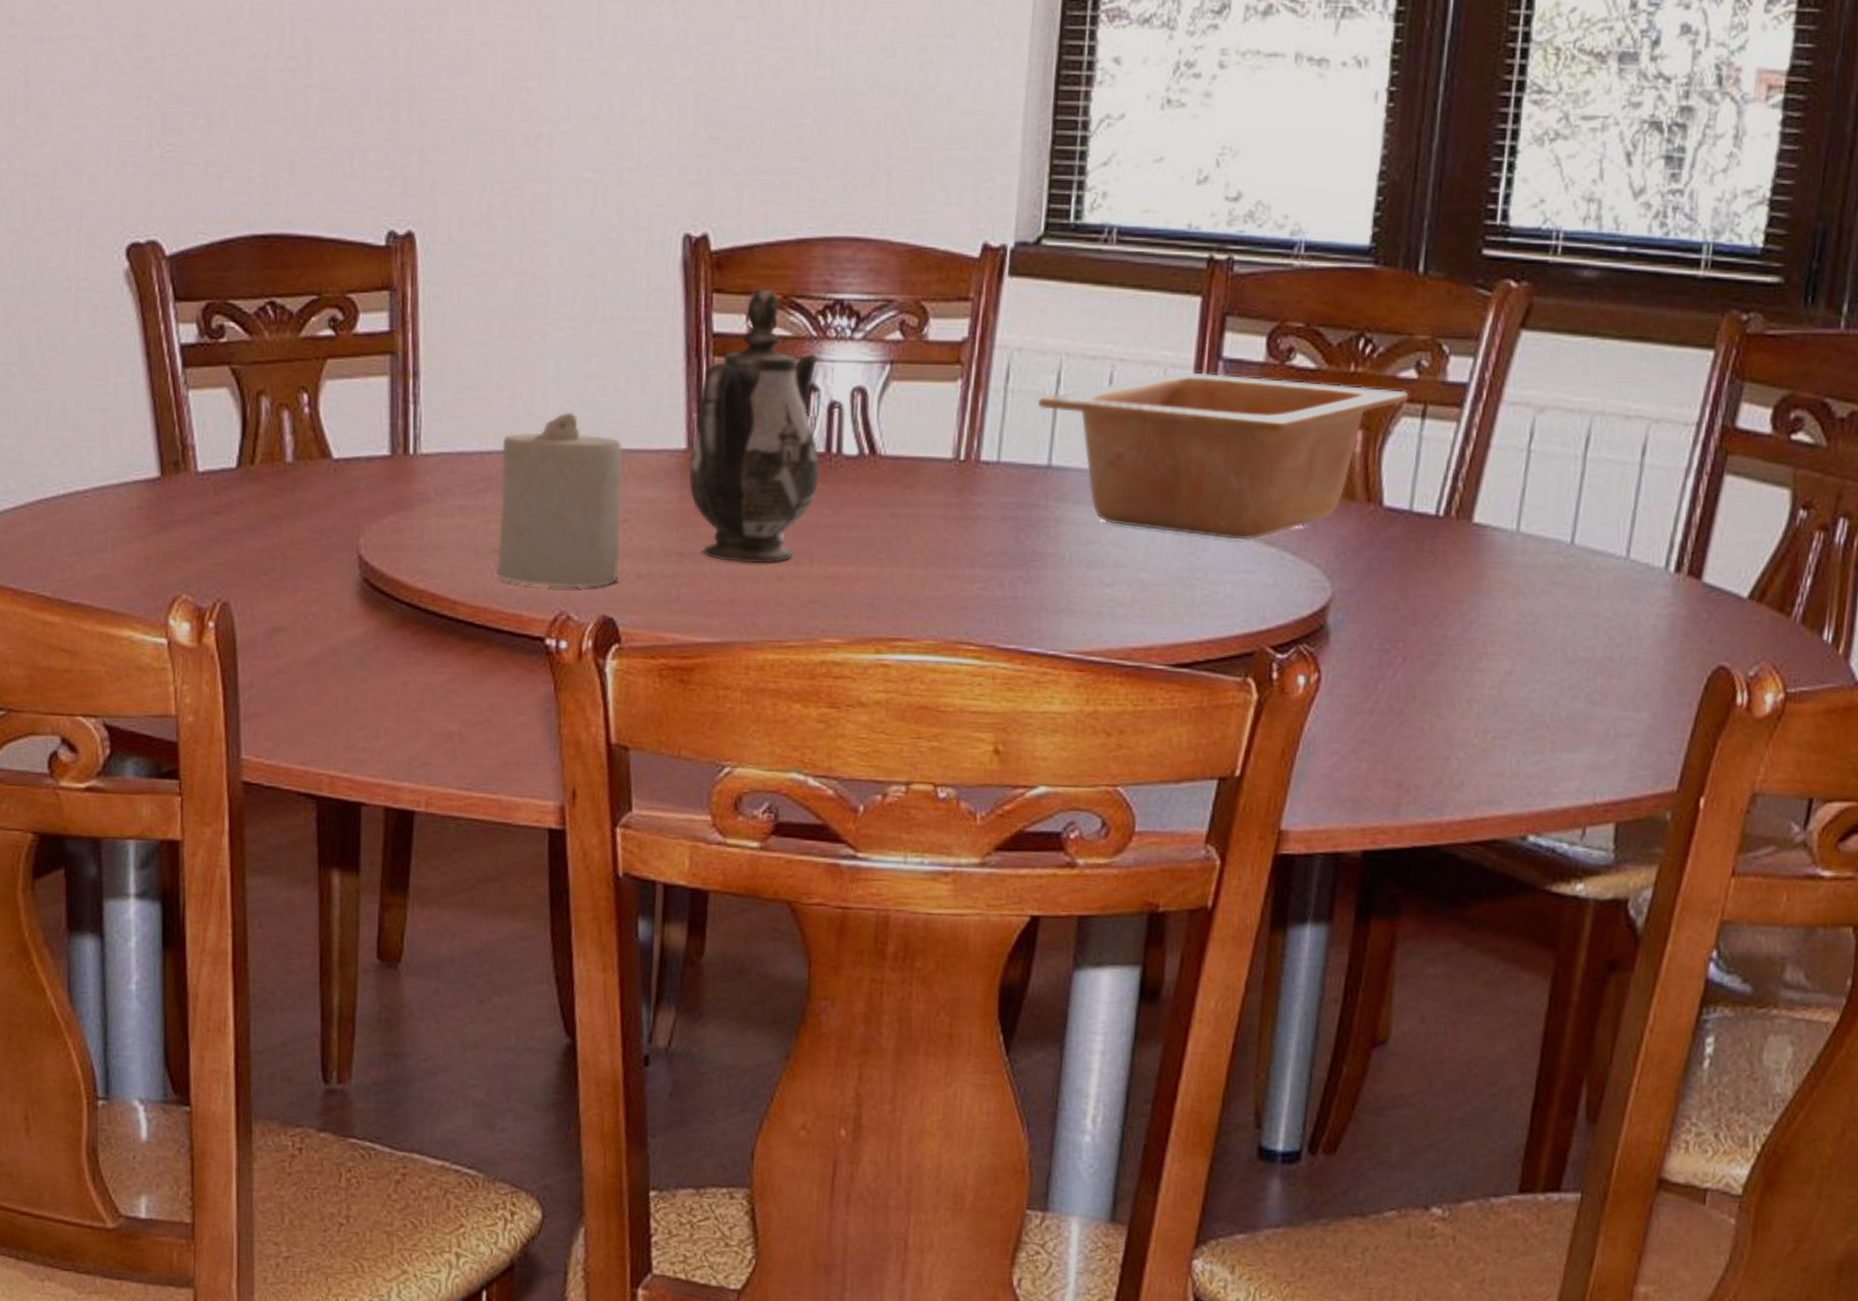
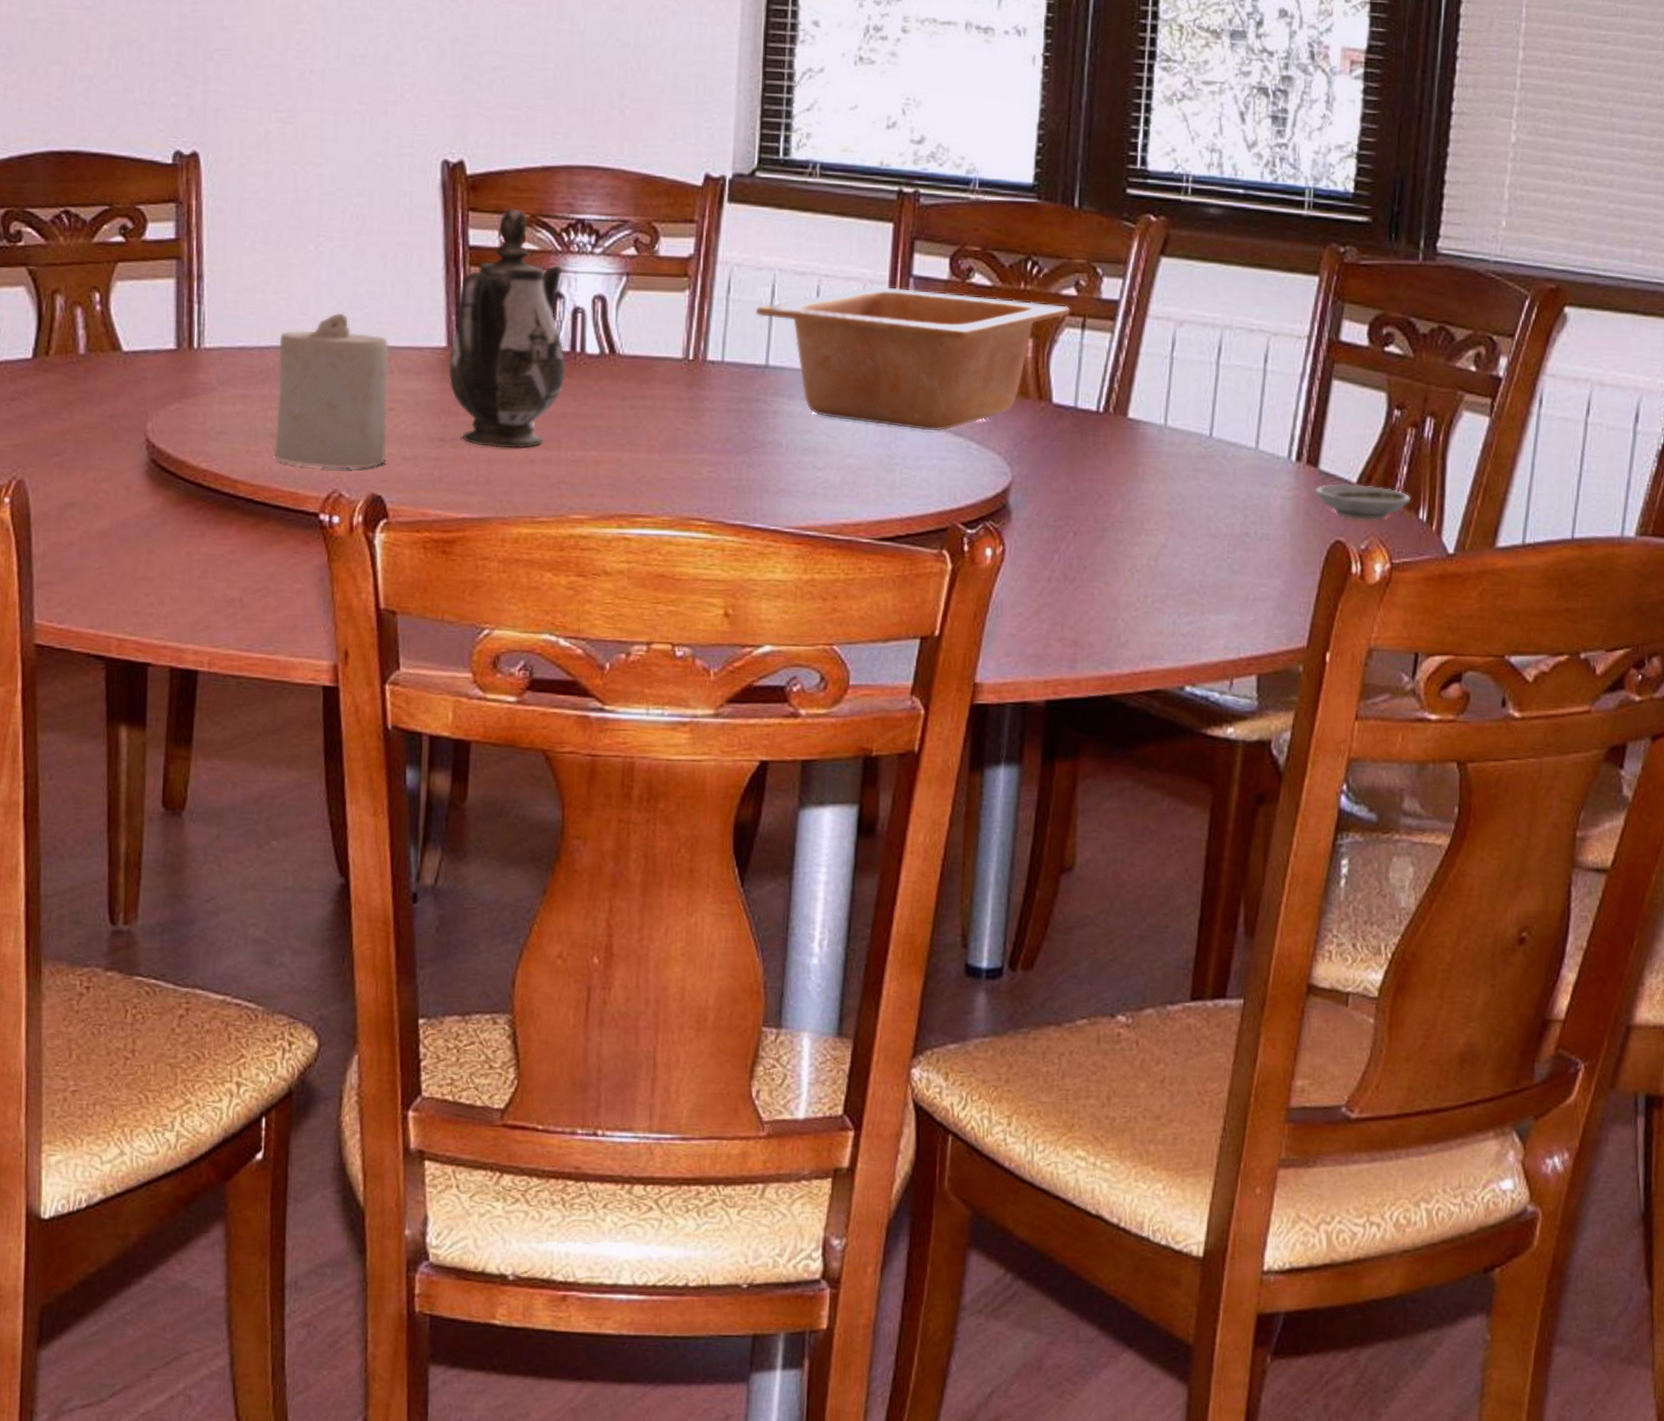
saucer: none [1696,598,1815,642] -> present [1315,483,1412,520]

